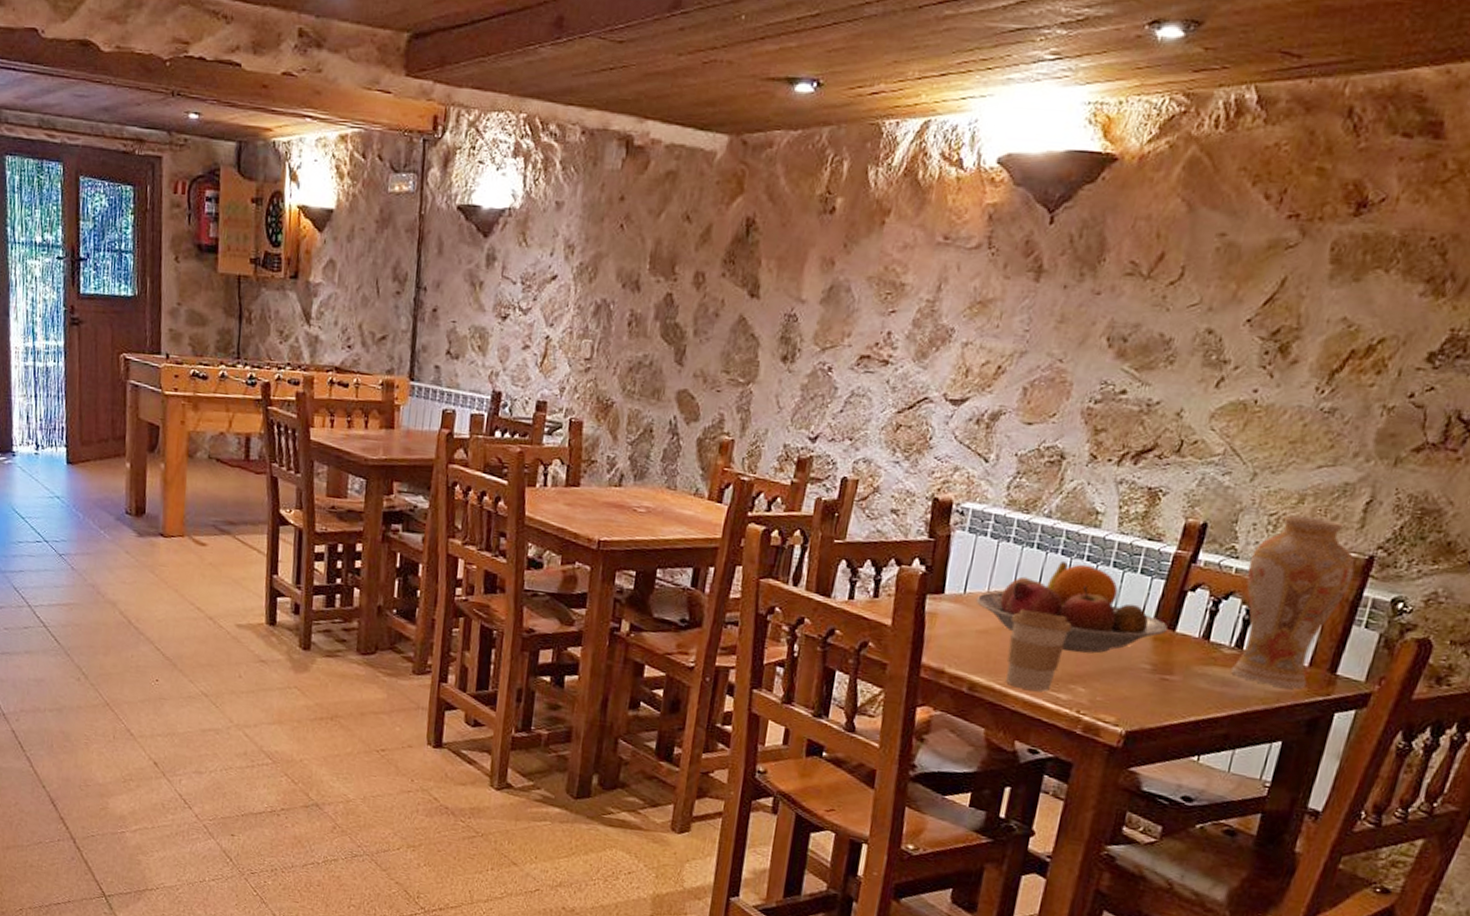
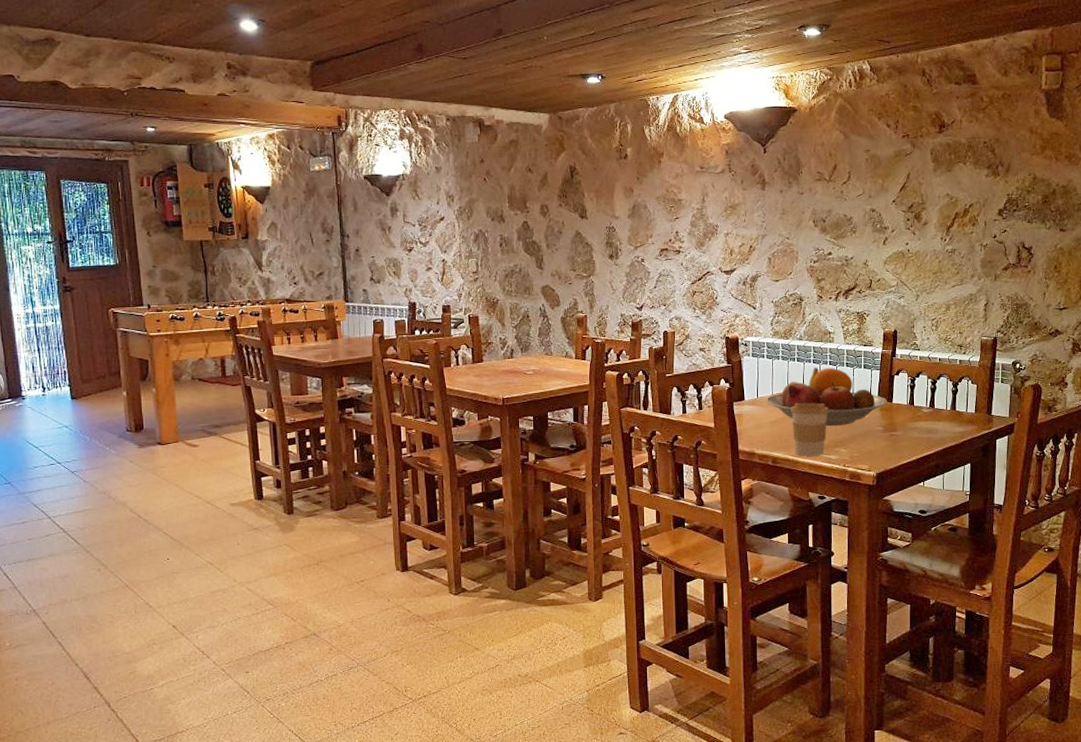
vase: present [1230,514,1355,689] -> none [926,318,987,429]

